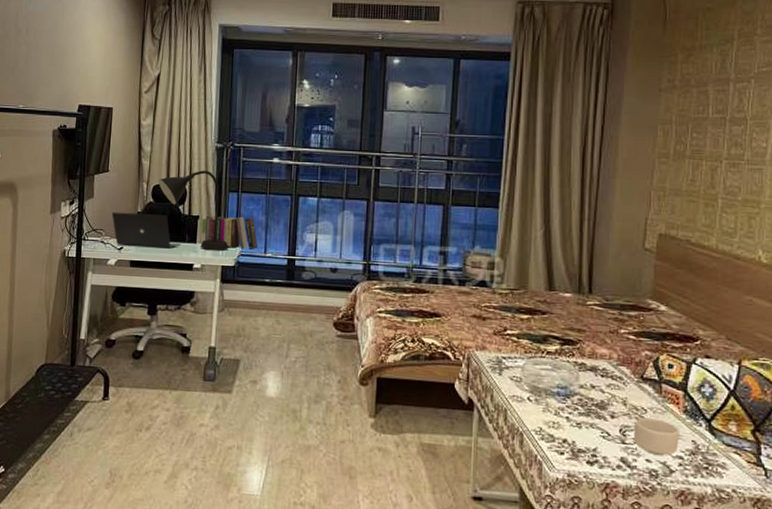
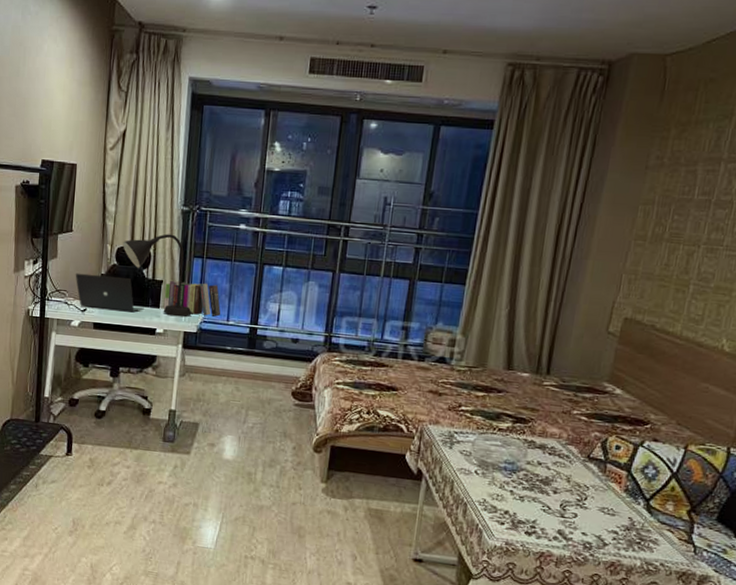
mug: present [633,417,679,456] -> none [572,494,618,530]

